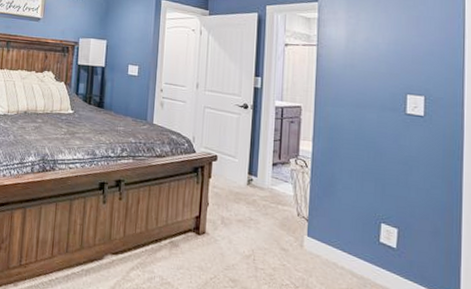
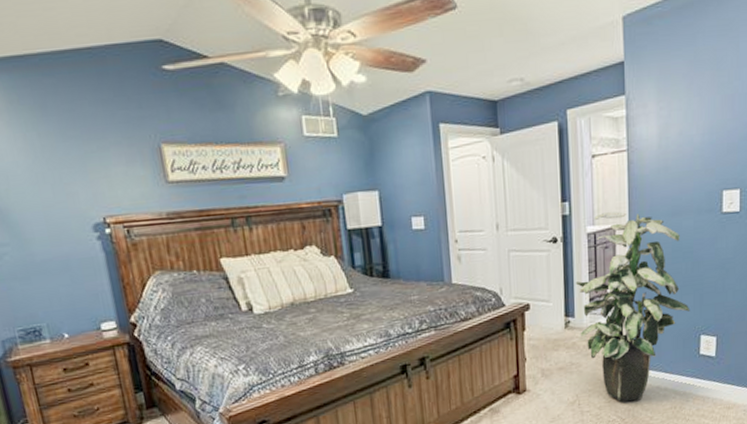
indoor plant: none [260,92,371,272] -> present [575,211,691,402]

